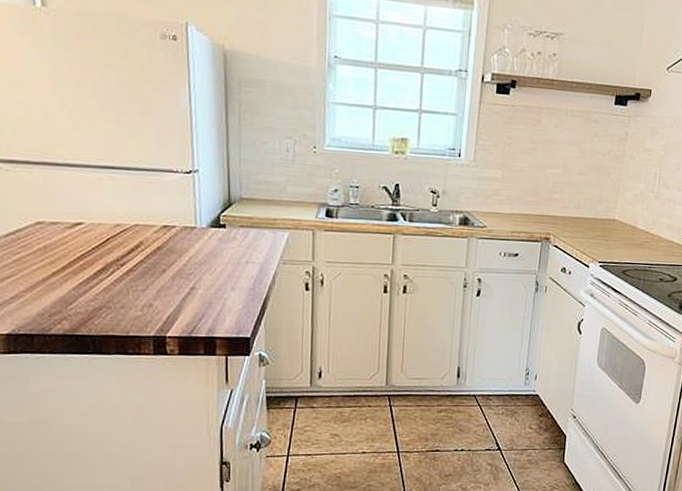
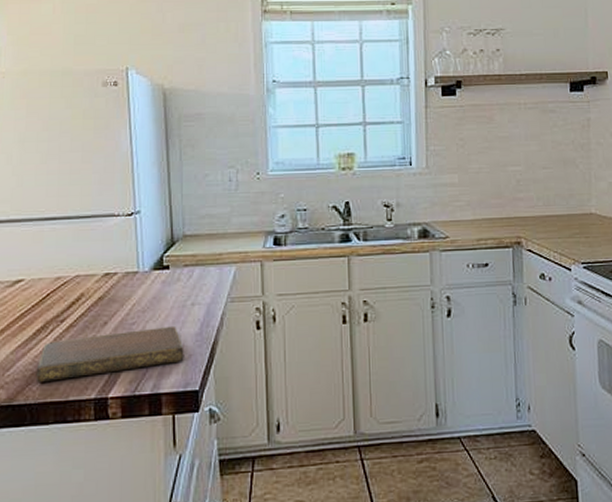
notebook: none [97,279,238,318] -> present [36,325,184,382]

